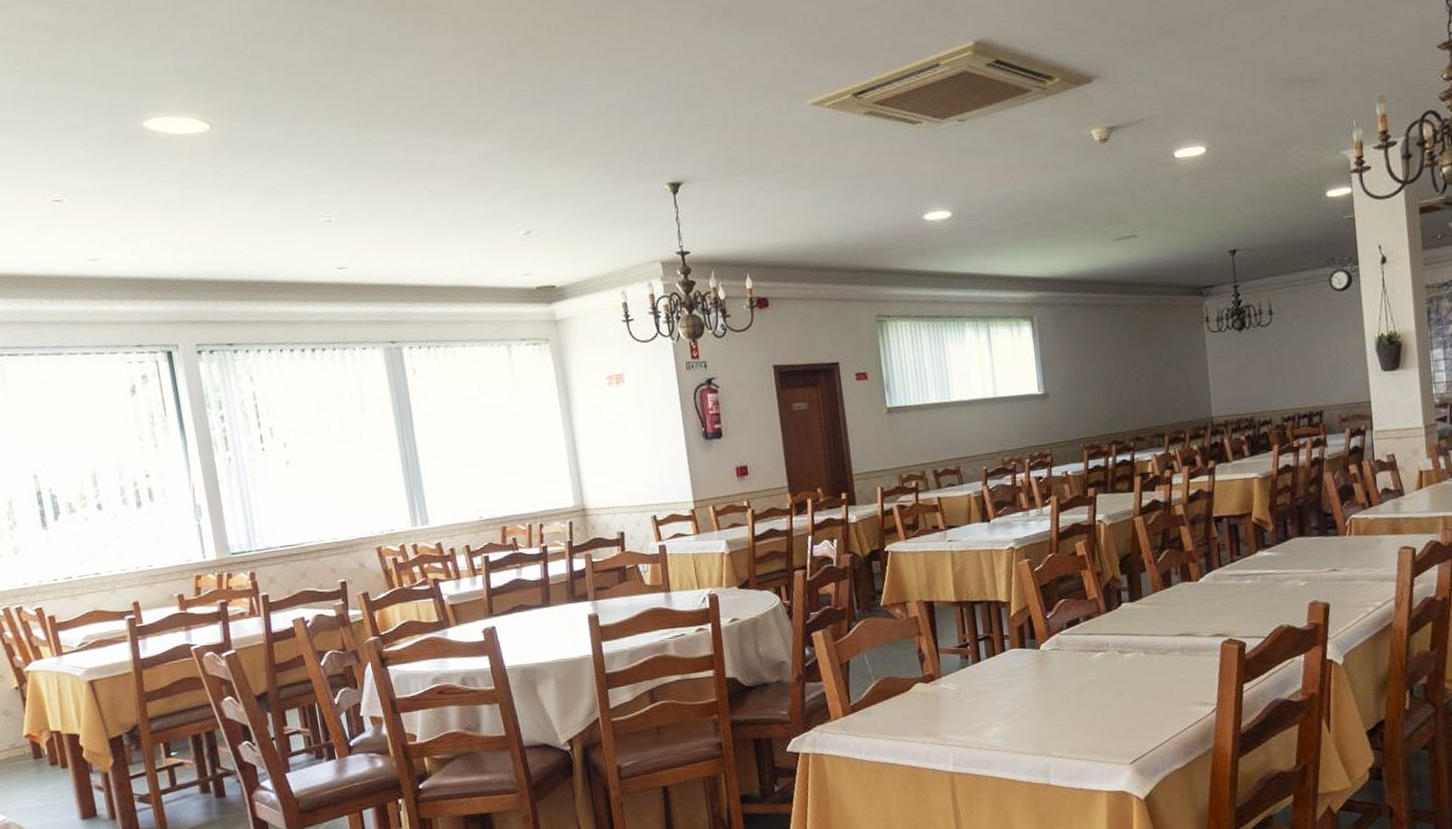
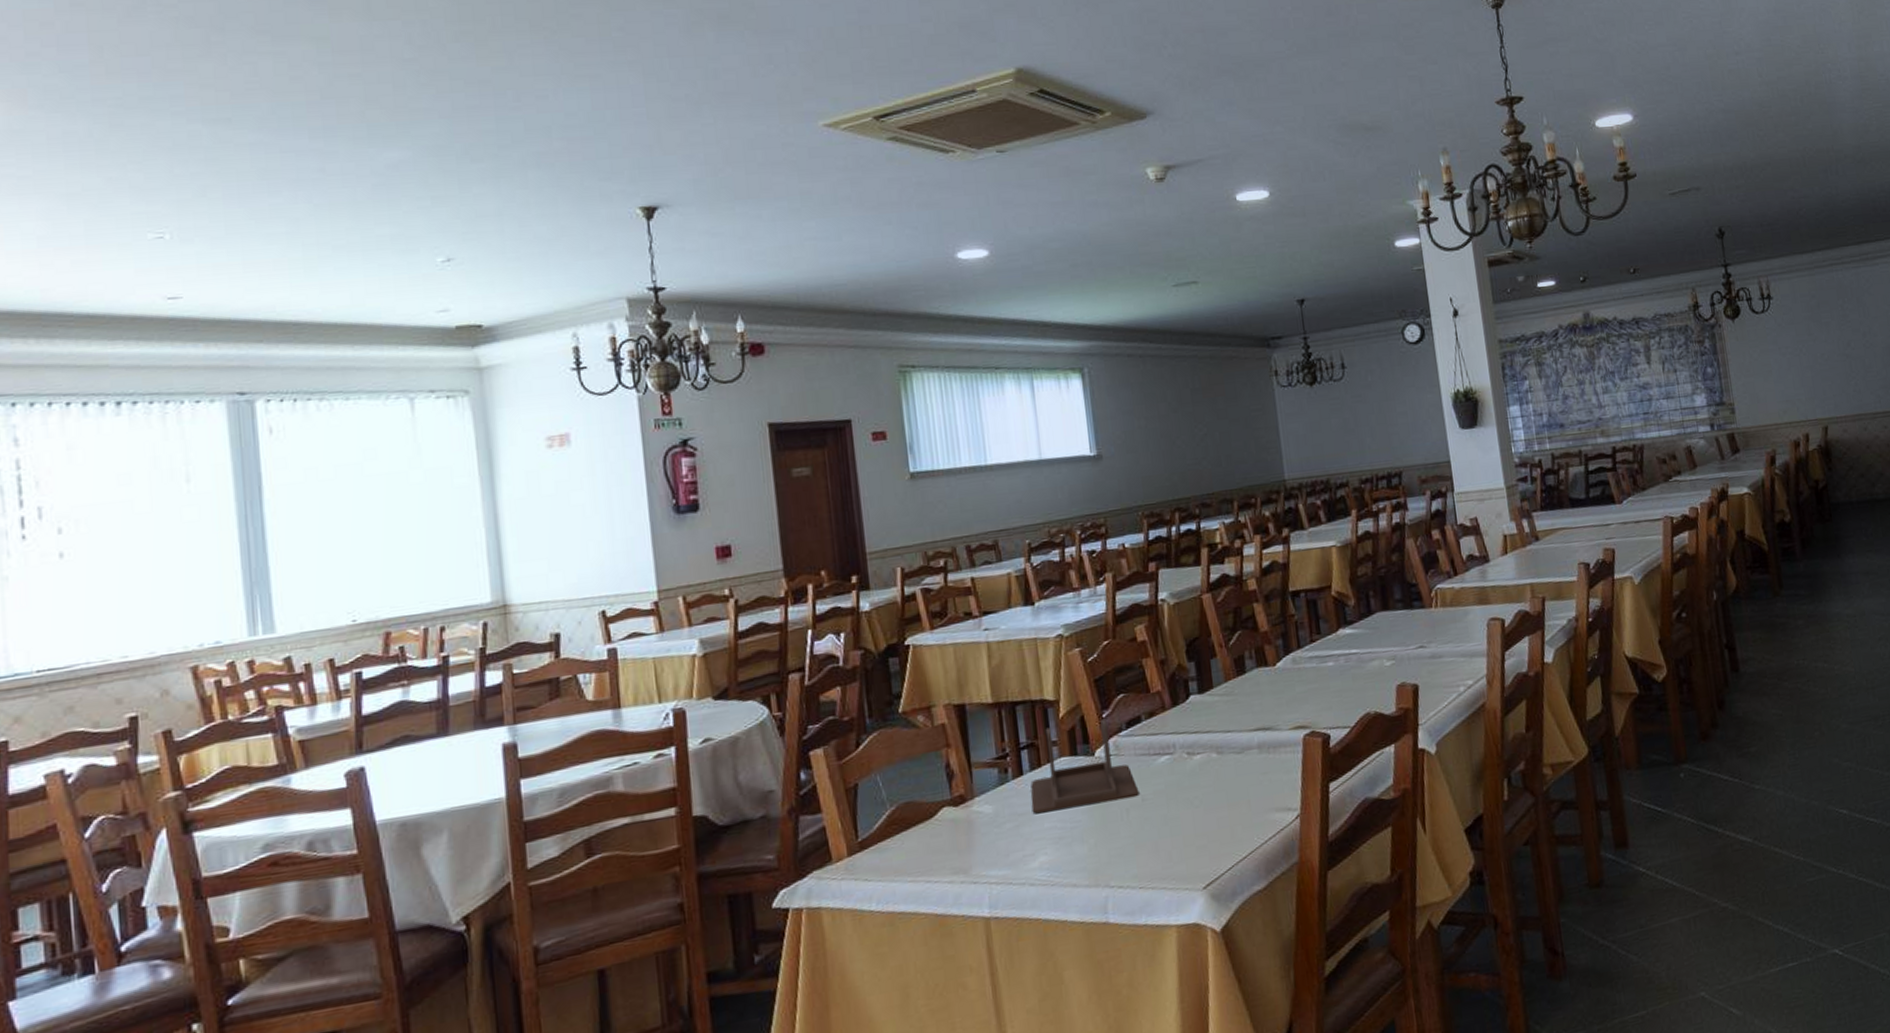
napkin holder: none [987,619,1077,693] -> present [1030,719,1139,814]

